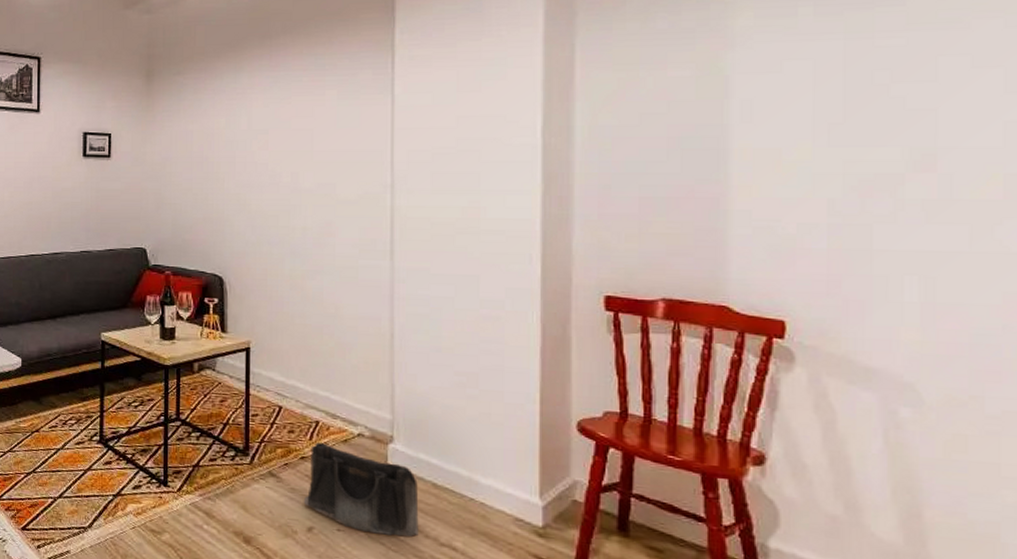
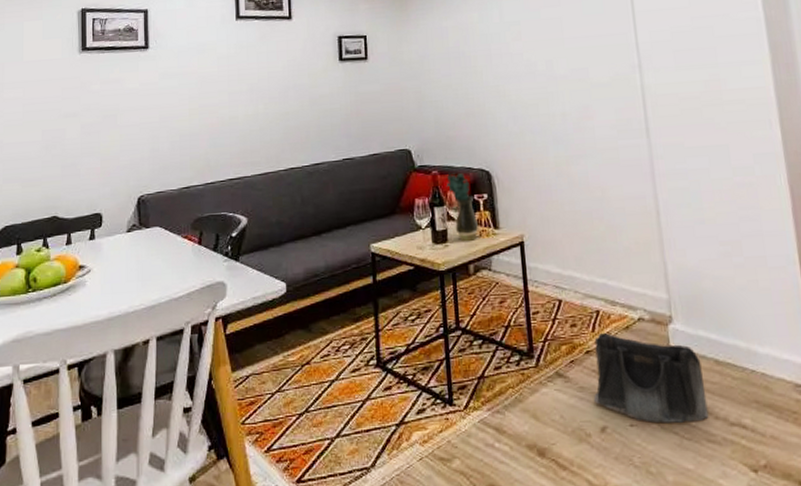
vase: none [178,273,206,342] -> present [446,172,478,242]

